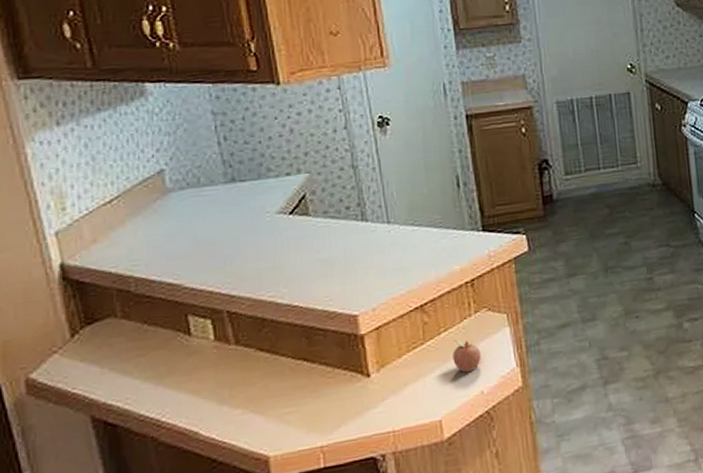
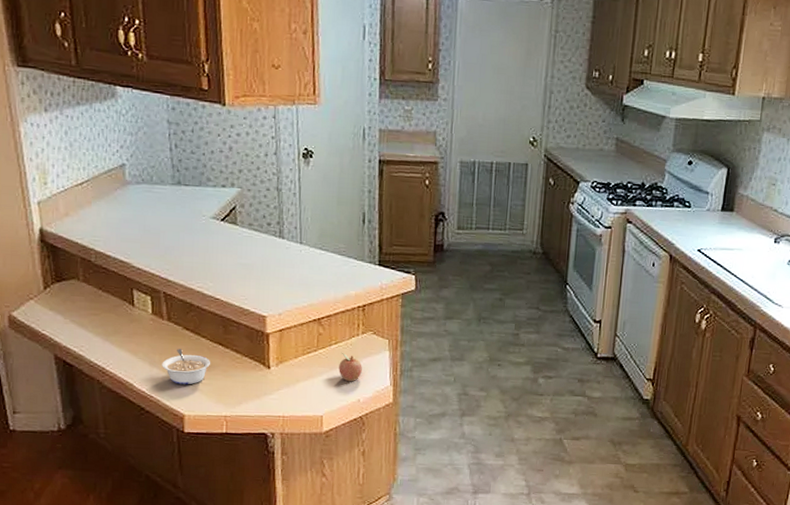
legume: none [233,375,295,420] -> present [162,349,210,385]

